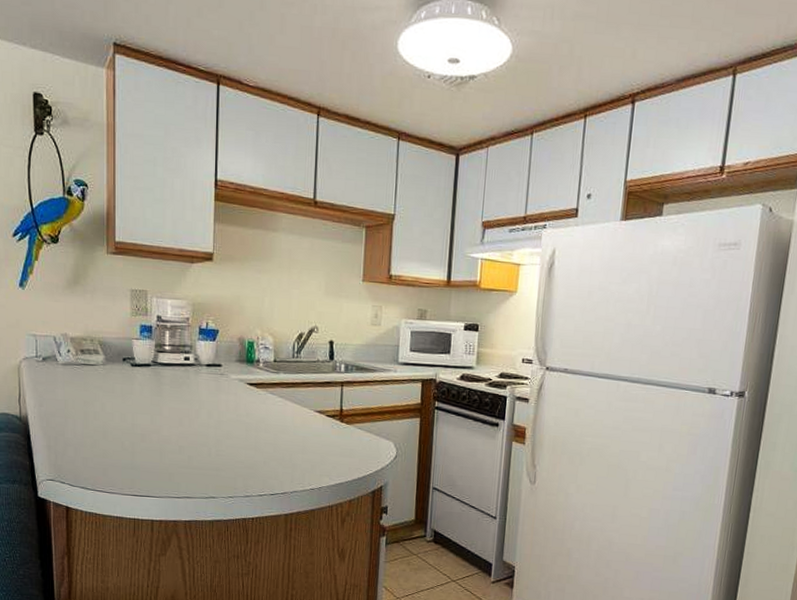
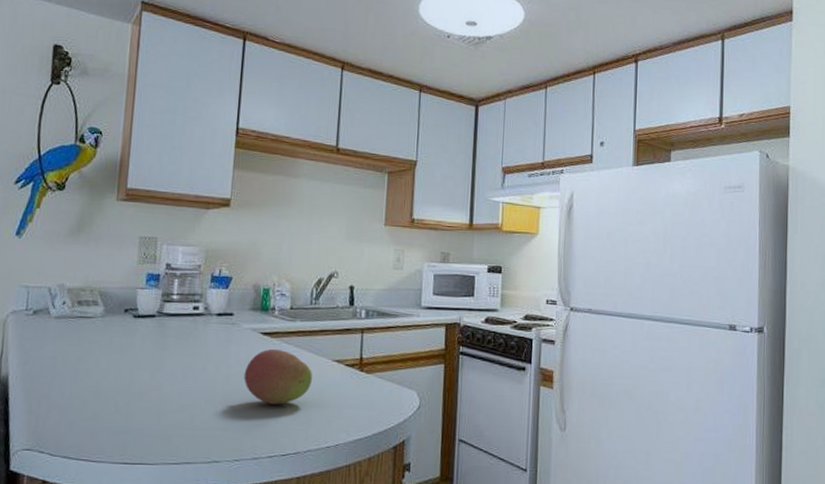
fruit: none [234,398,297,450] -> present [244,348,313,405]

